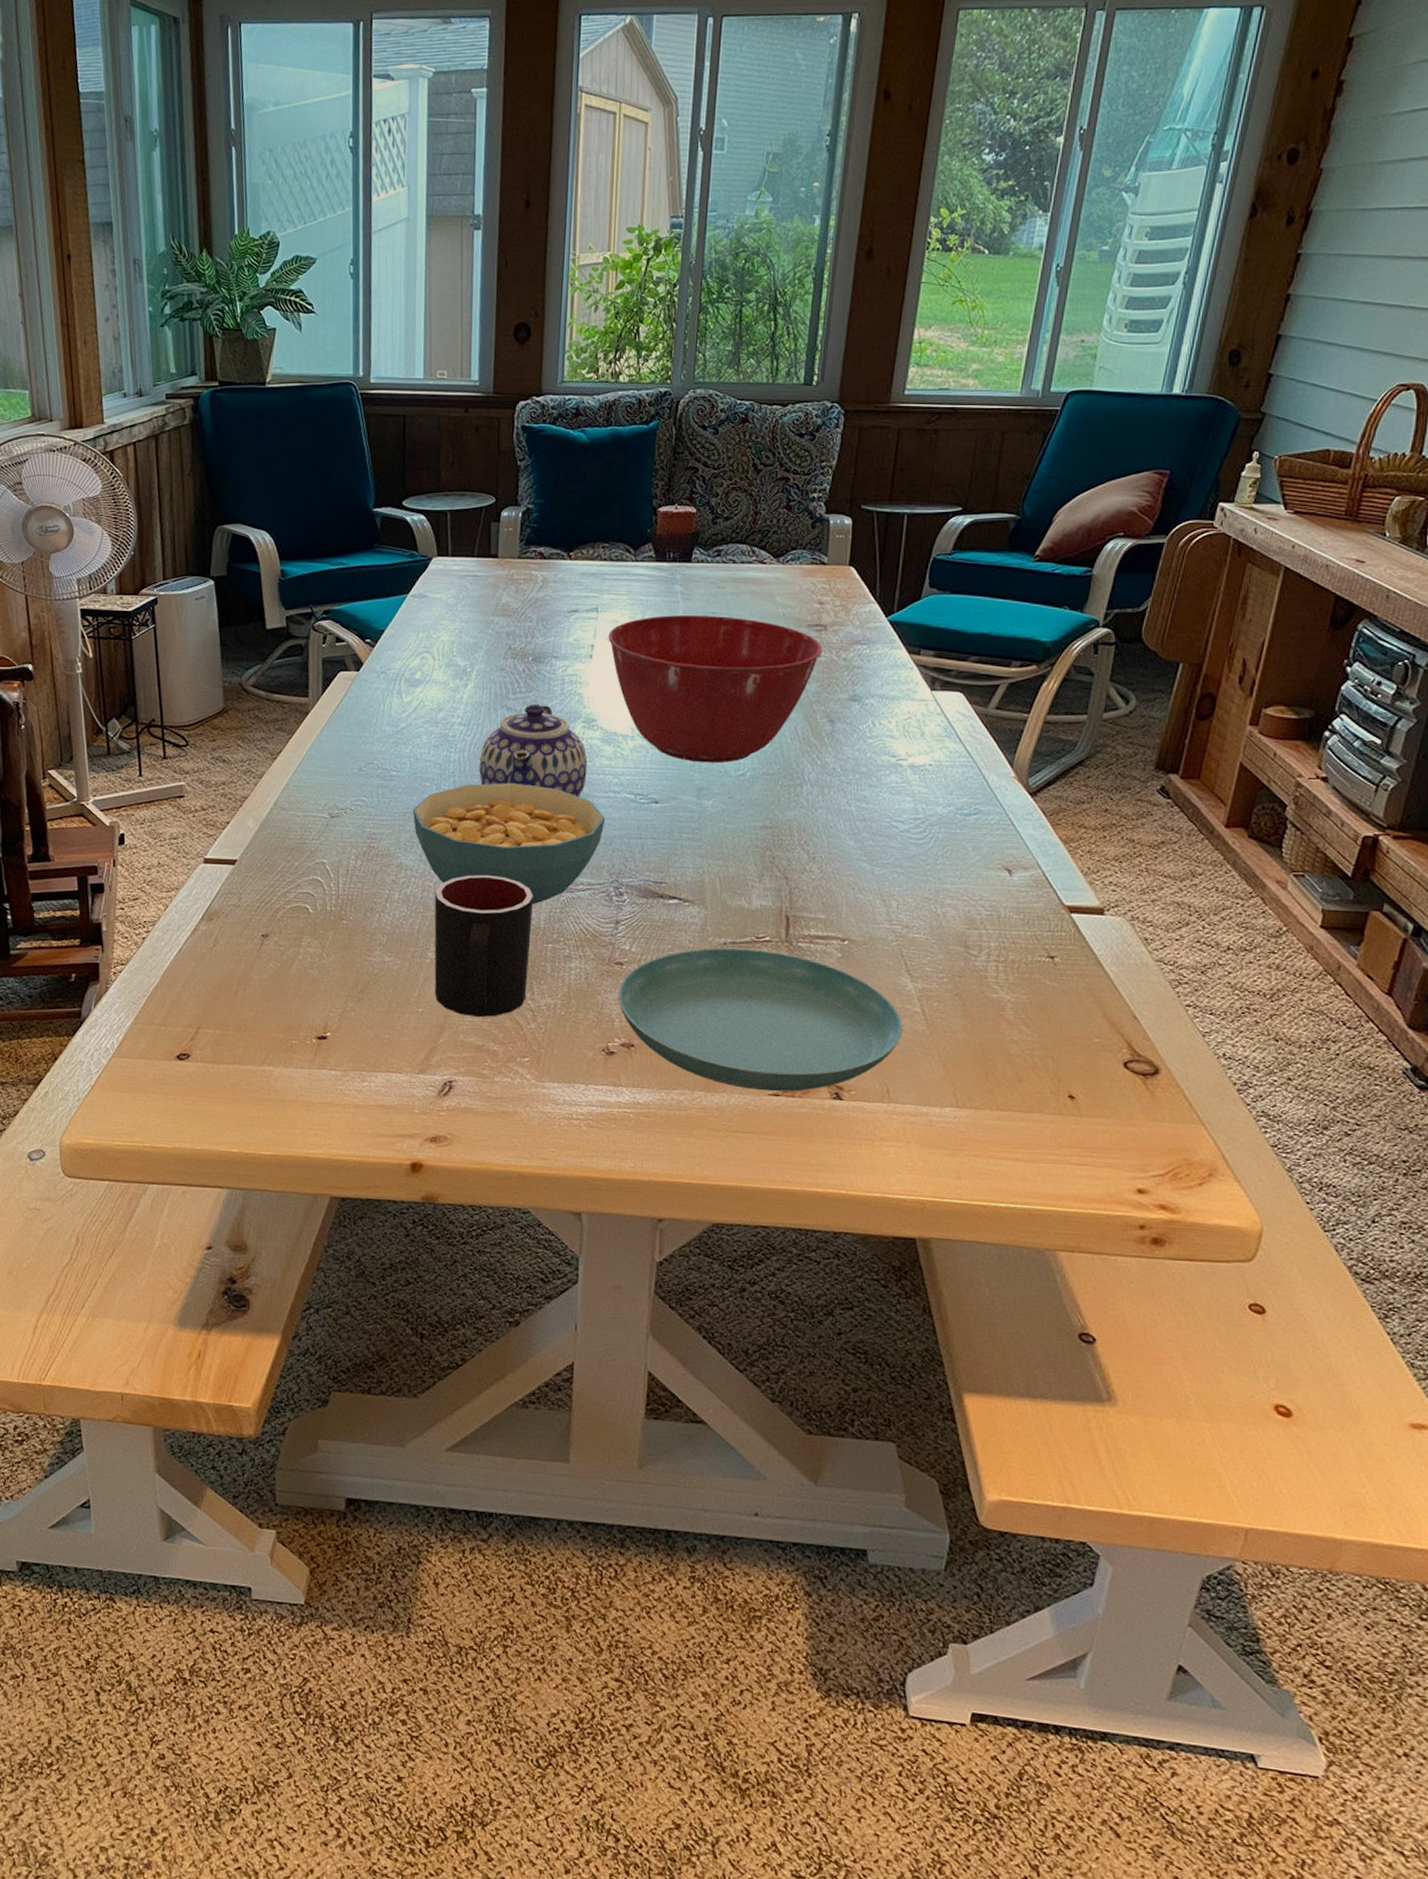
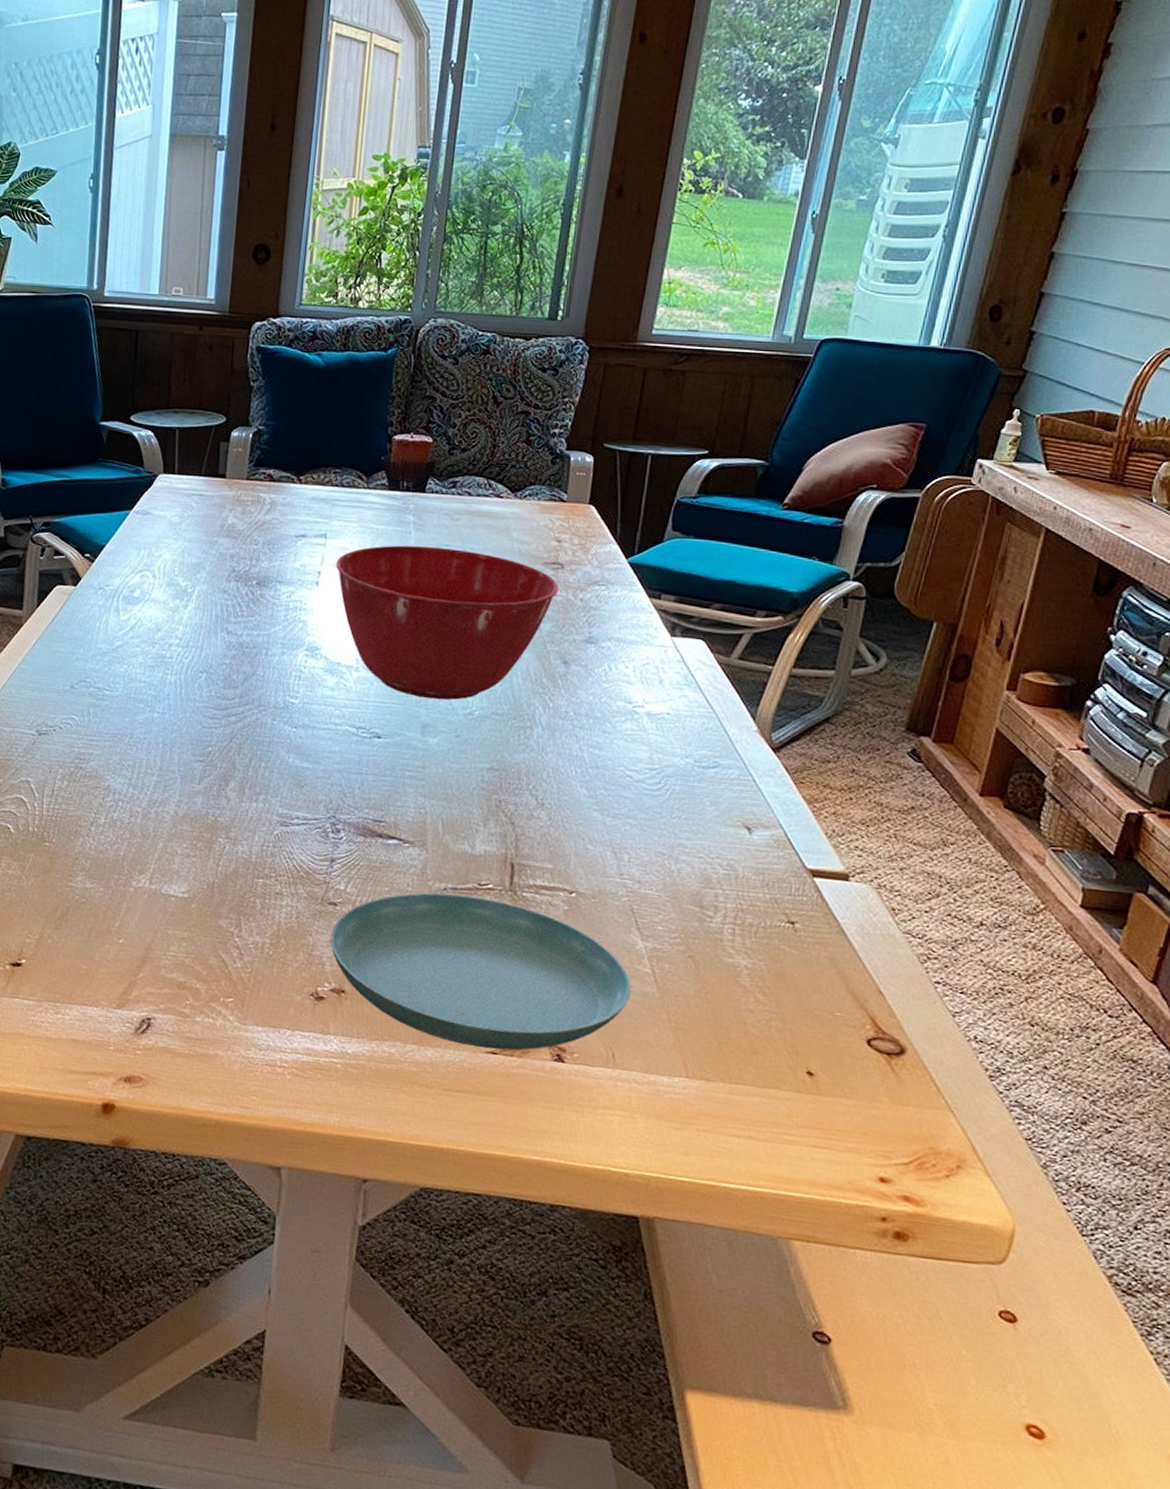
cereal bowl: present [412,782,605,905] -> none [123,708,324,837]
mug: present [434,874,533,1018] -> none [137,802,246,953]
teapot: present [479,703,588,798] -> none [195,628,309,728]

